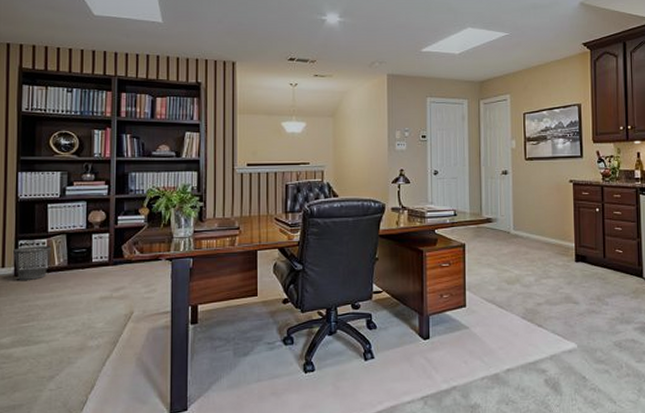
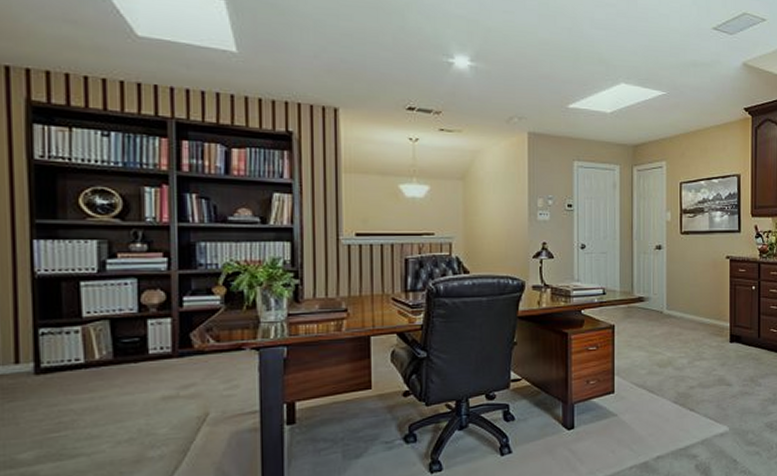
wastebasket: present [13,246,52,280] -> none [31,335,89,379]

